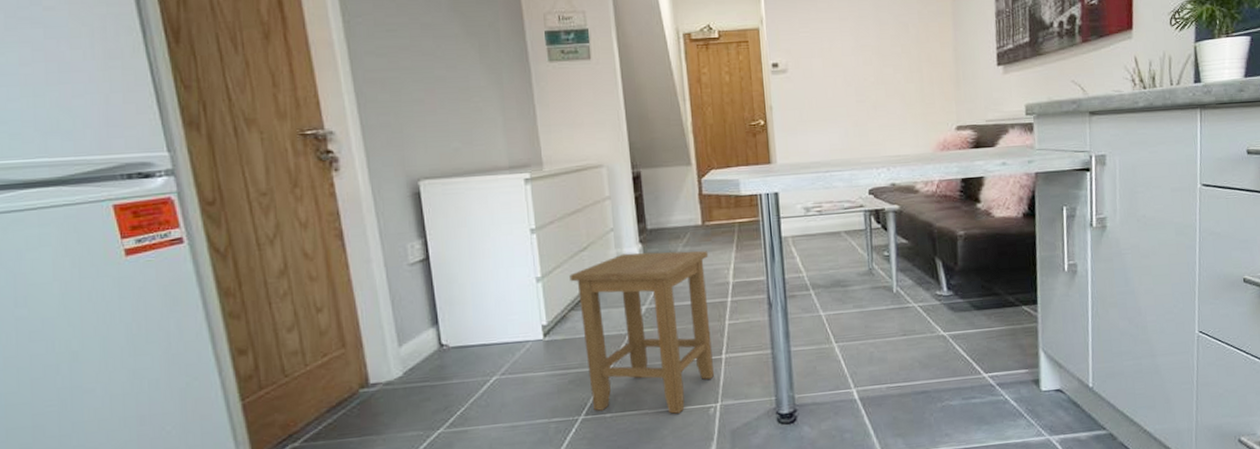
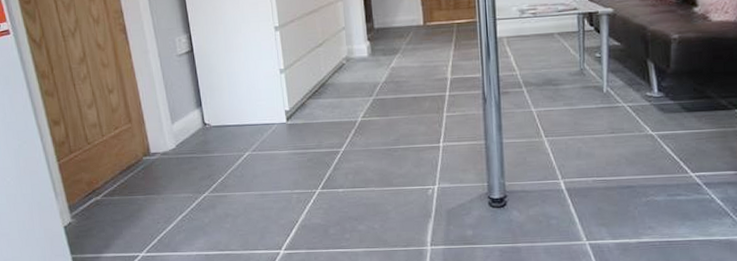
stool: present [569,251,714,414] -> none [307,48,432,193]

